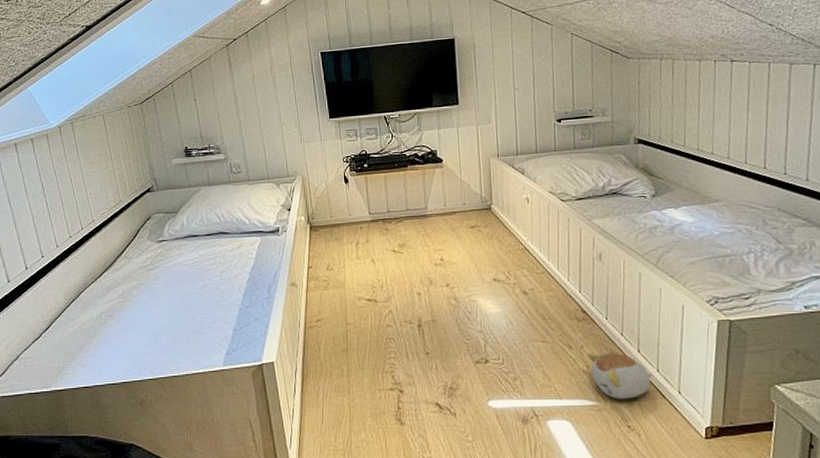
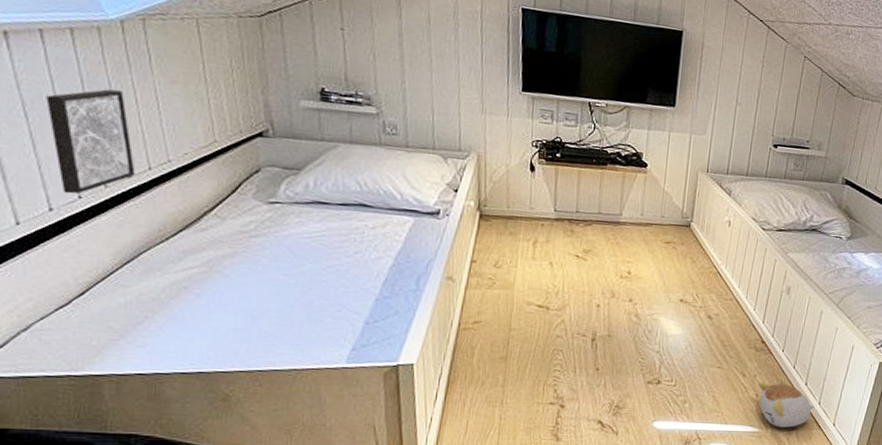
wall art: none [20,176,74,256] -> present [46,89,136,194]

